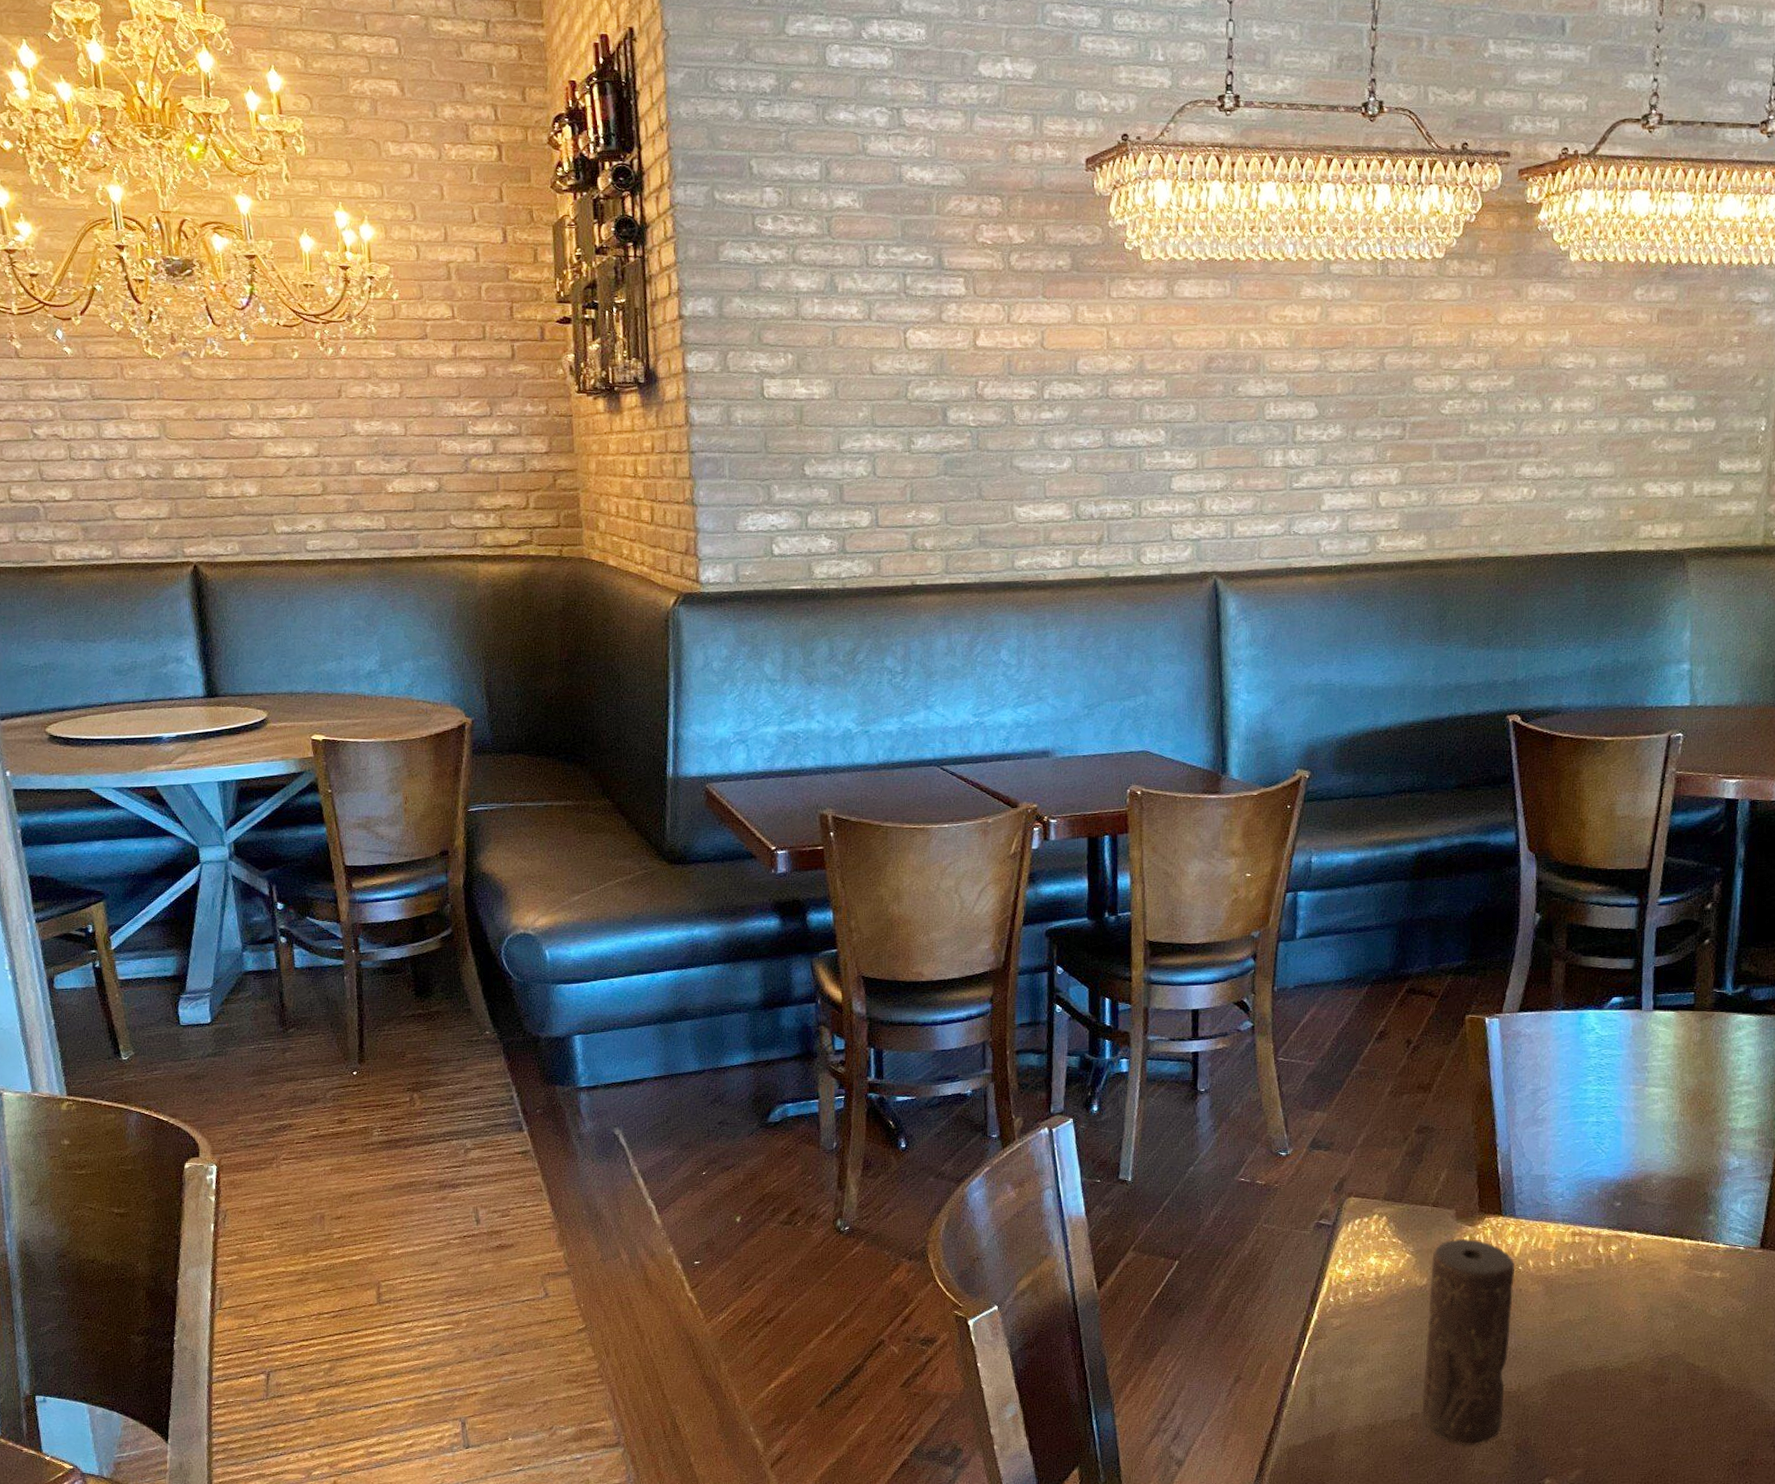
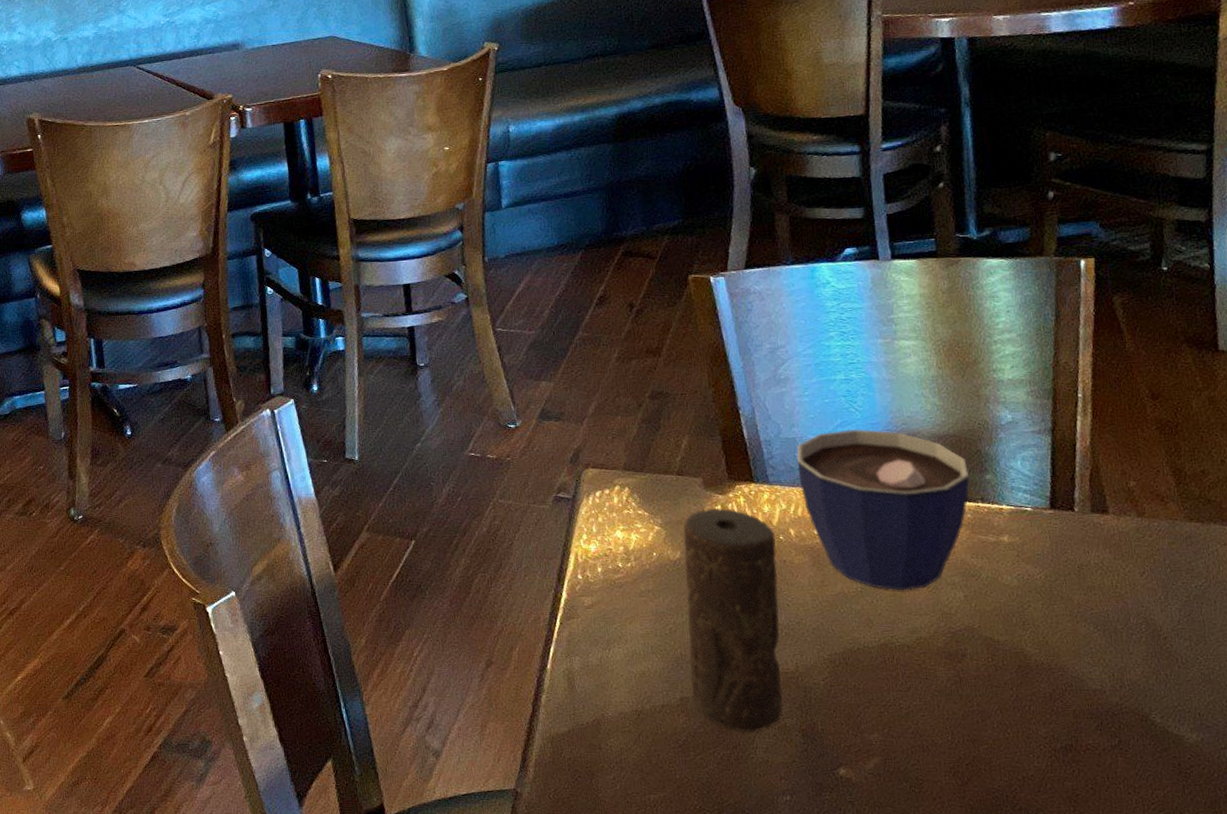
cup: none [1543,1169,1694,1320] -> present [796,429,970,591]

